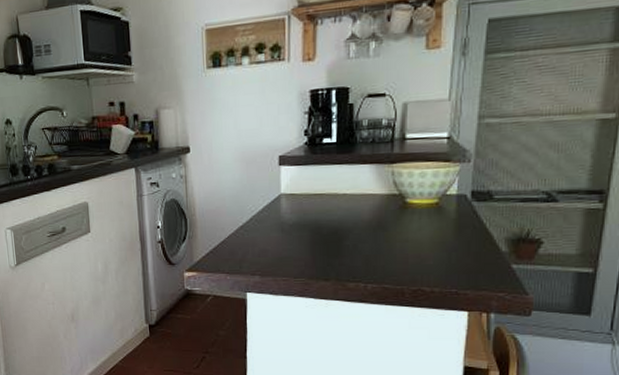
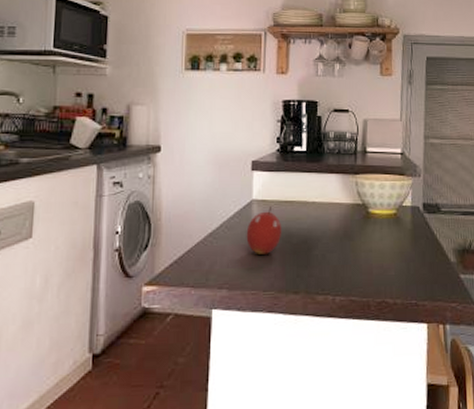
fruit: none [276,200,312,245] -> present [246,207,282,254]

